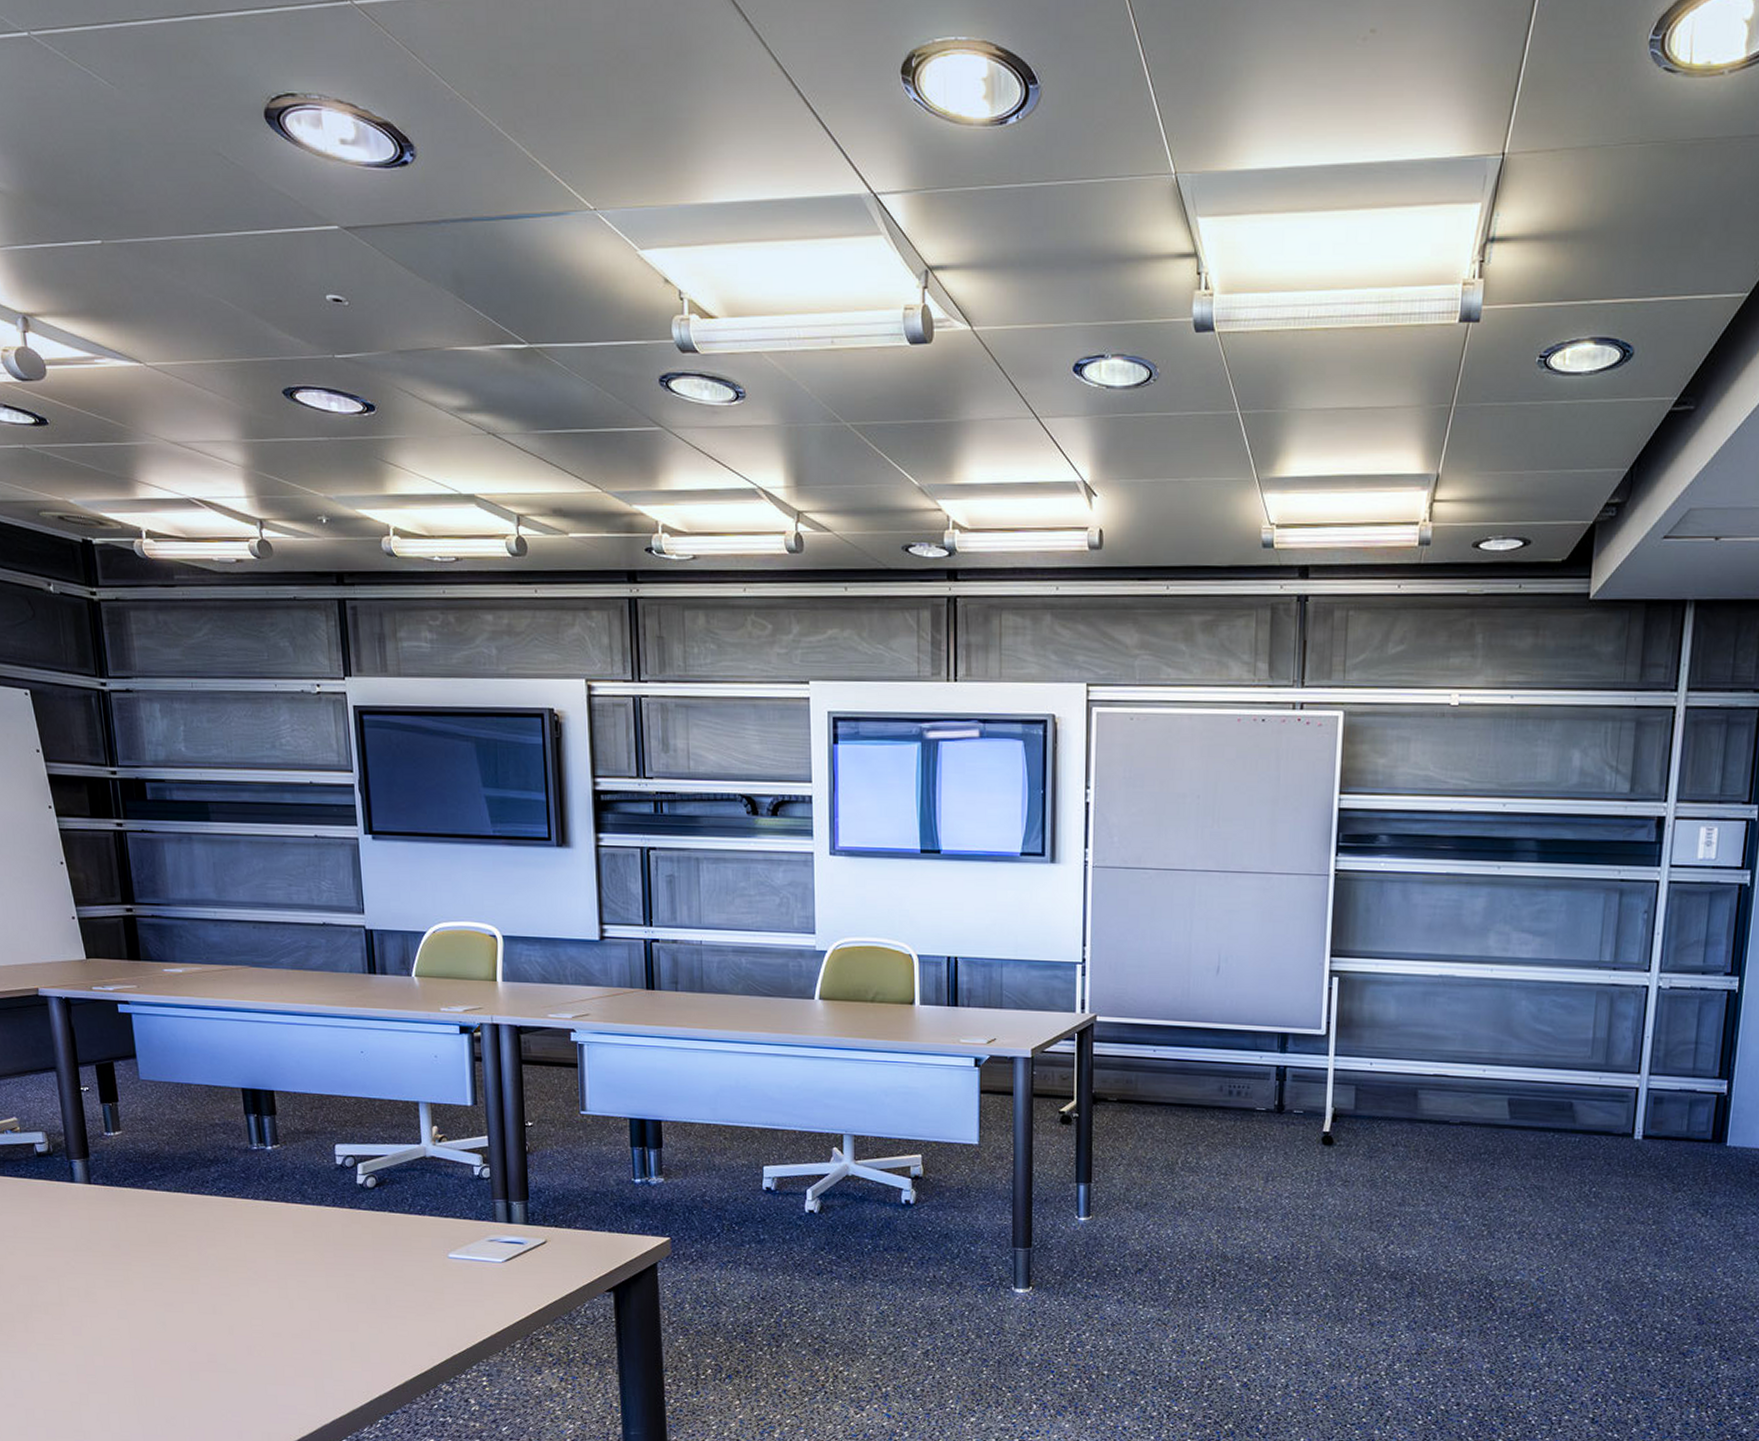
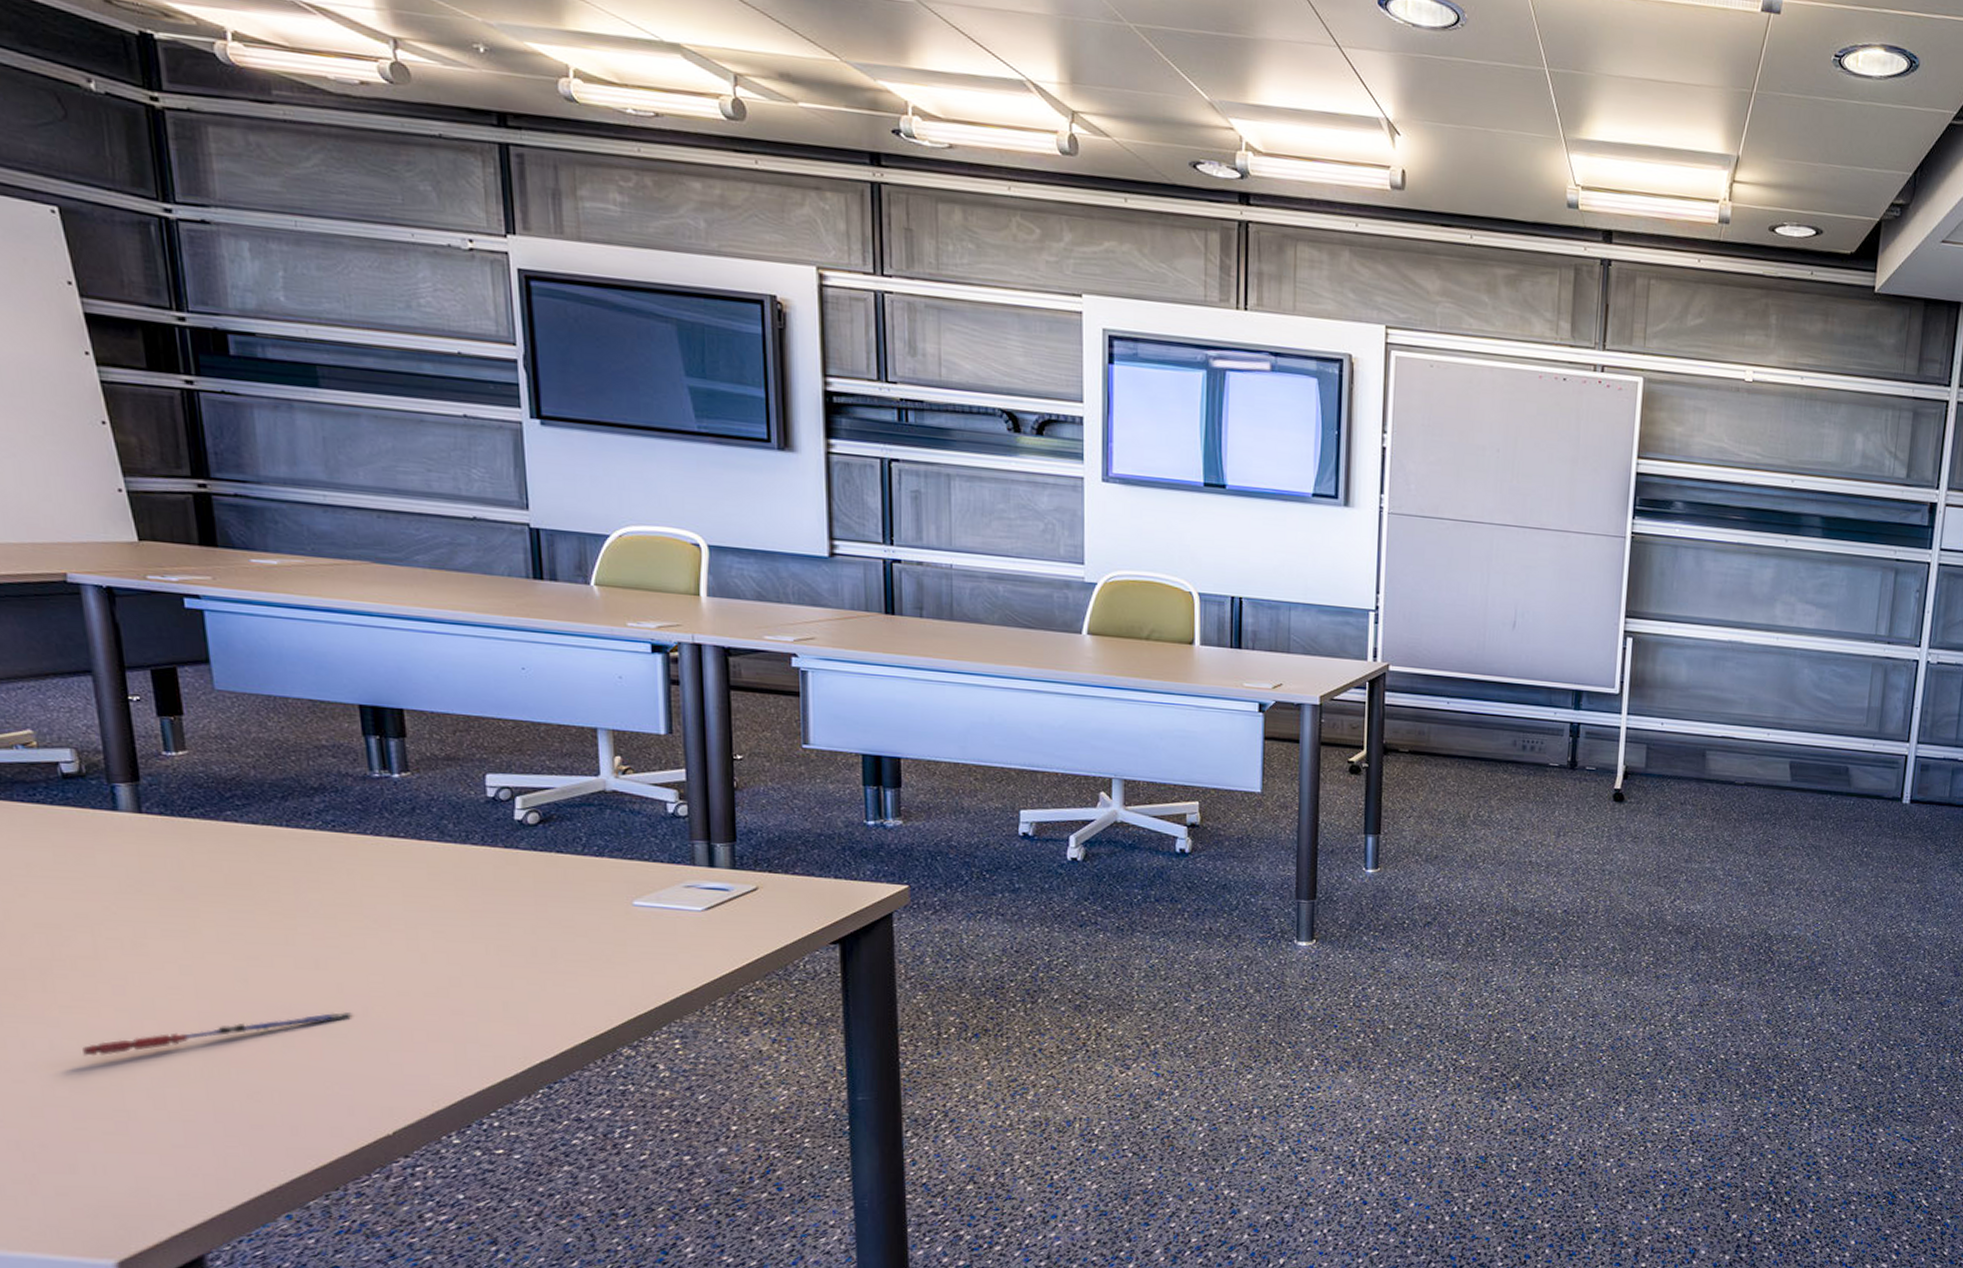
pen: none [53,1350,240,1386] -> present [82,1011,353,1056]

